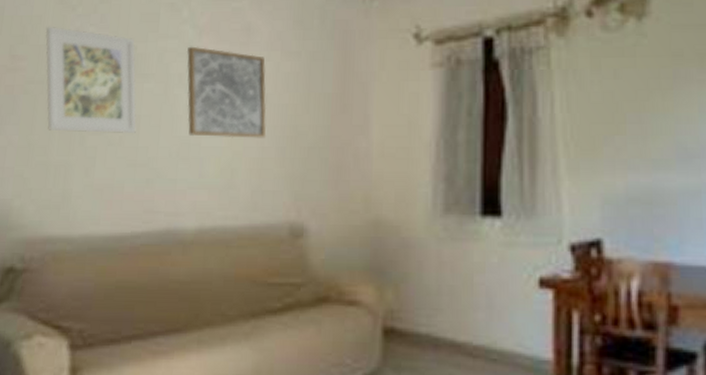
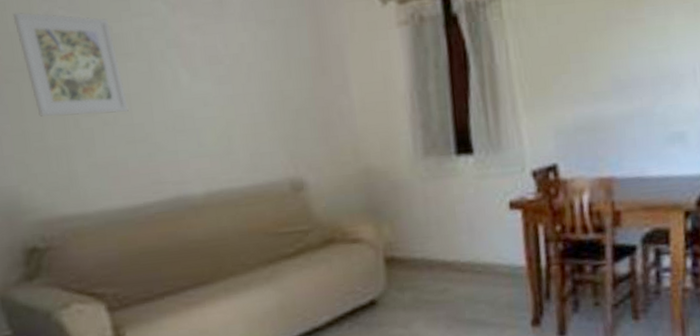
wall art: present [186,46,267,138] -> none [163,22,254,109]

